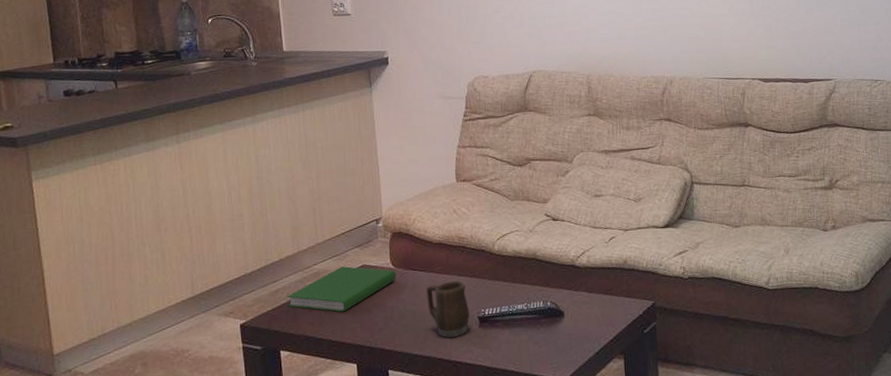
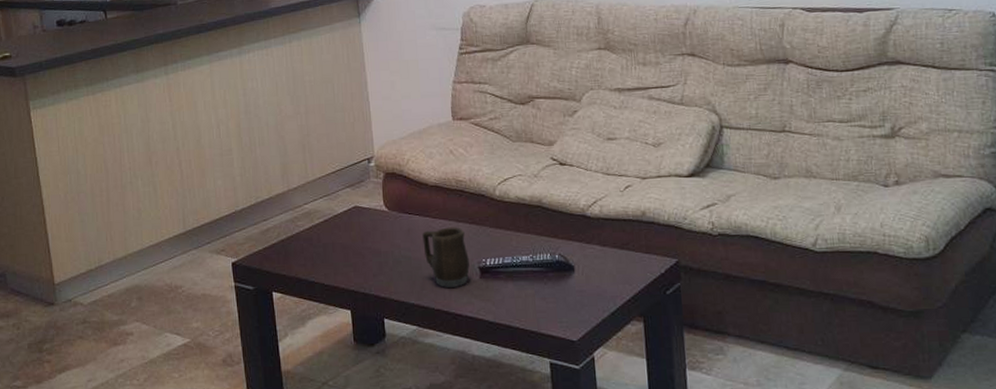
hardcover book: present [288,266,397,312] -> none [279,207,391,255]

